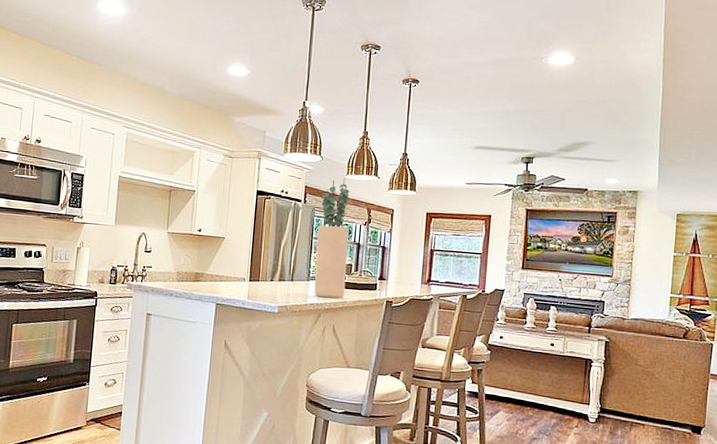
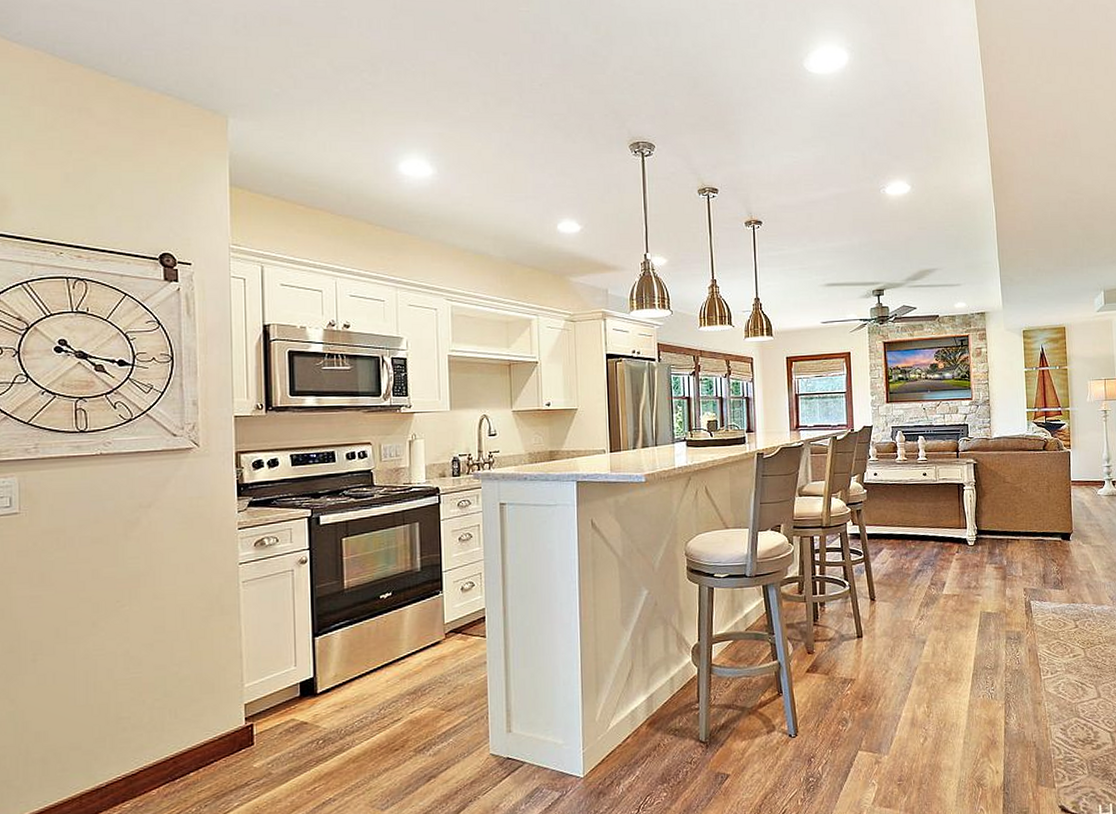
vase: present [314,178,350,299] -> none [676,330,713,459]

